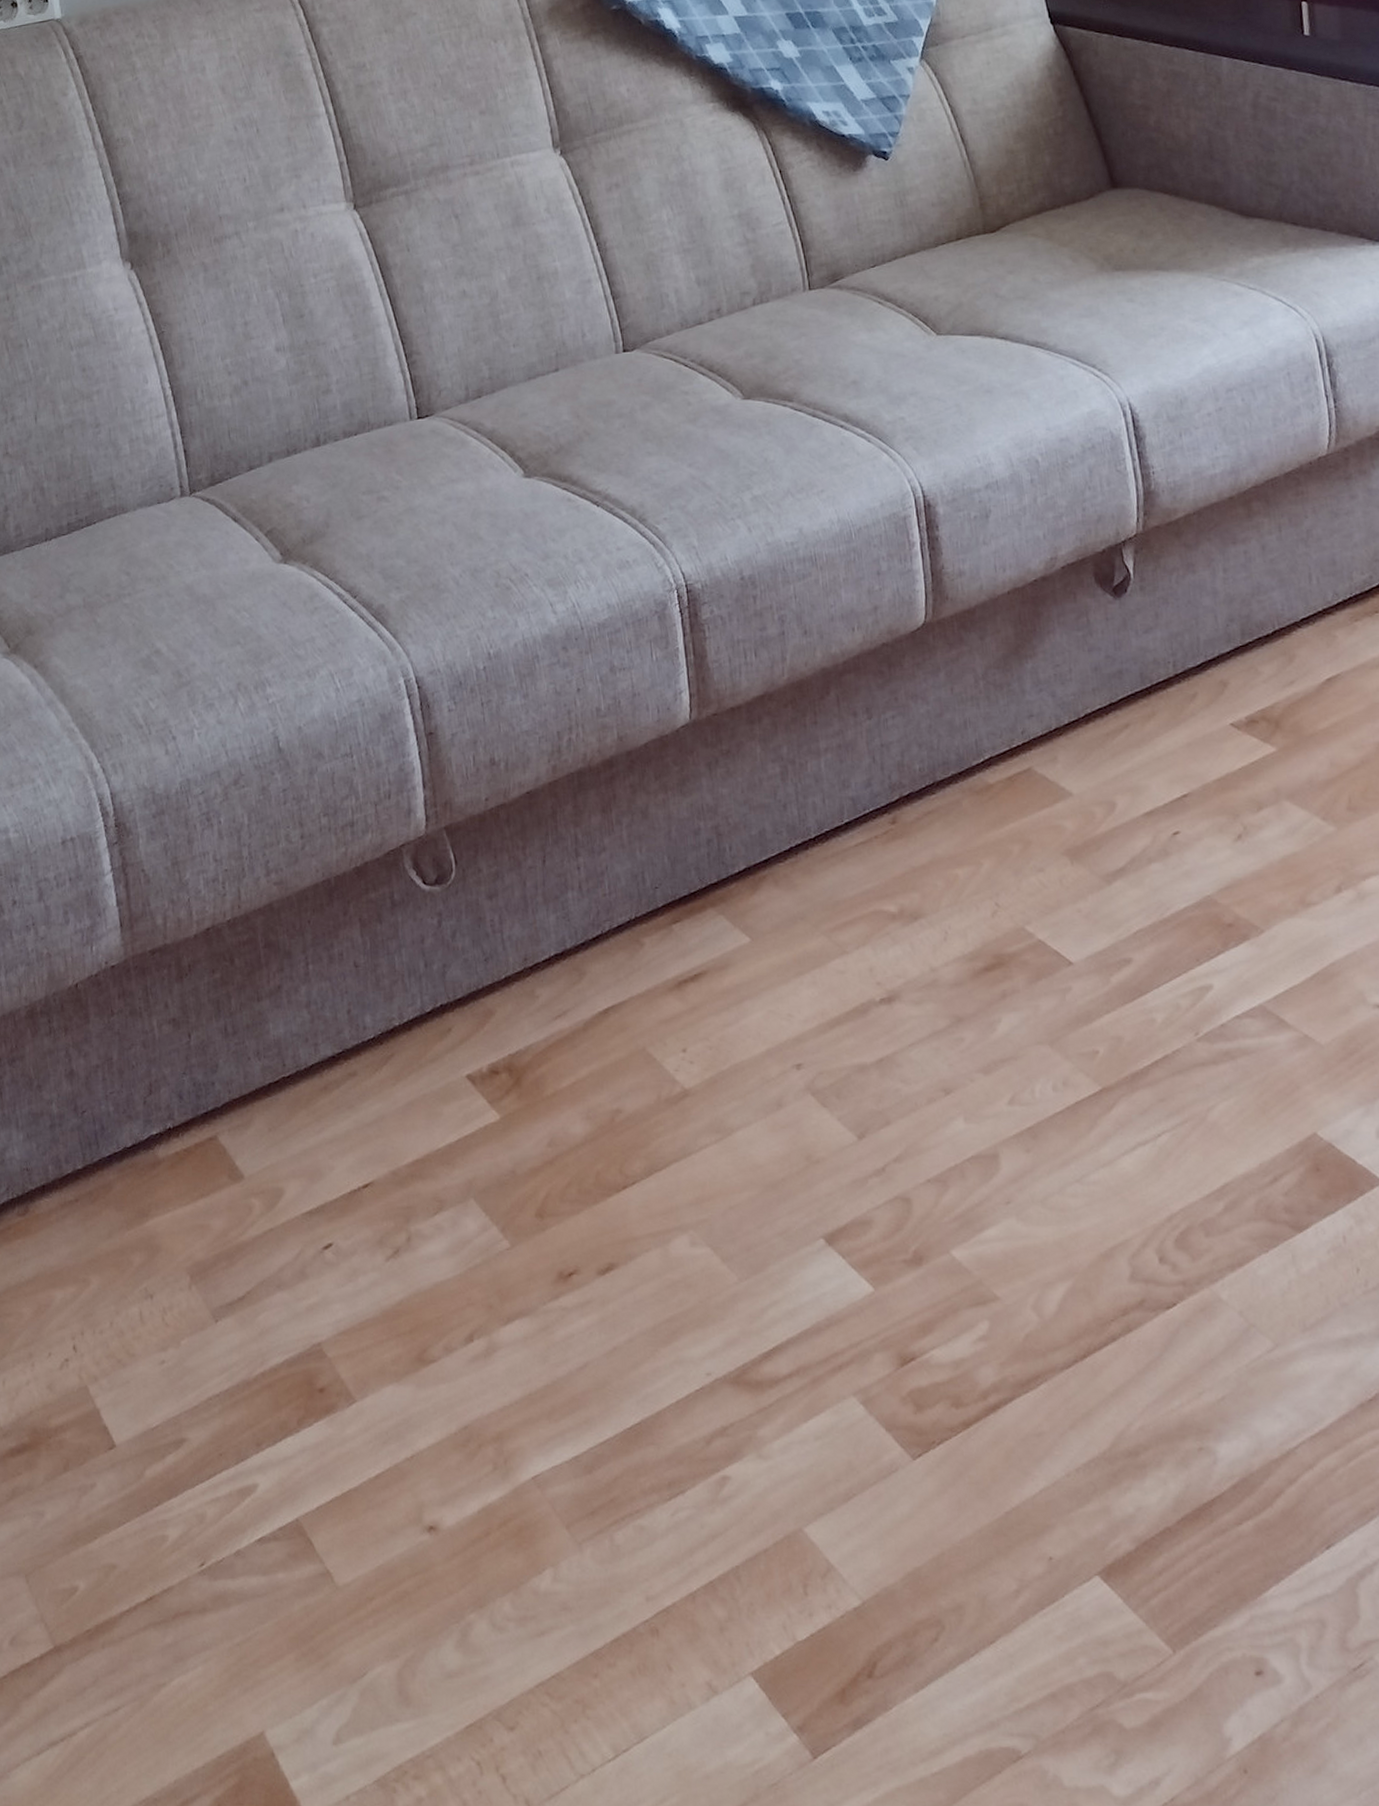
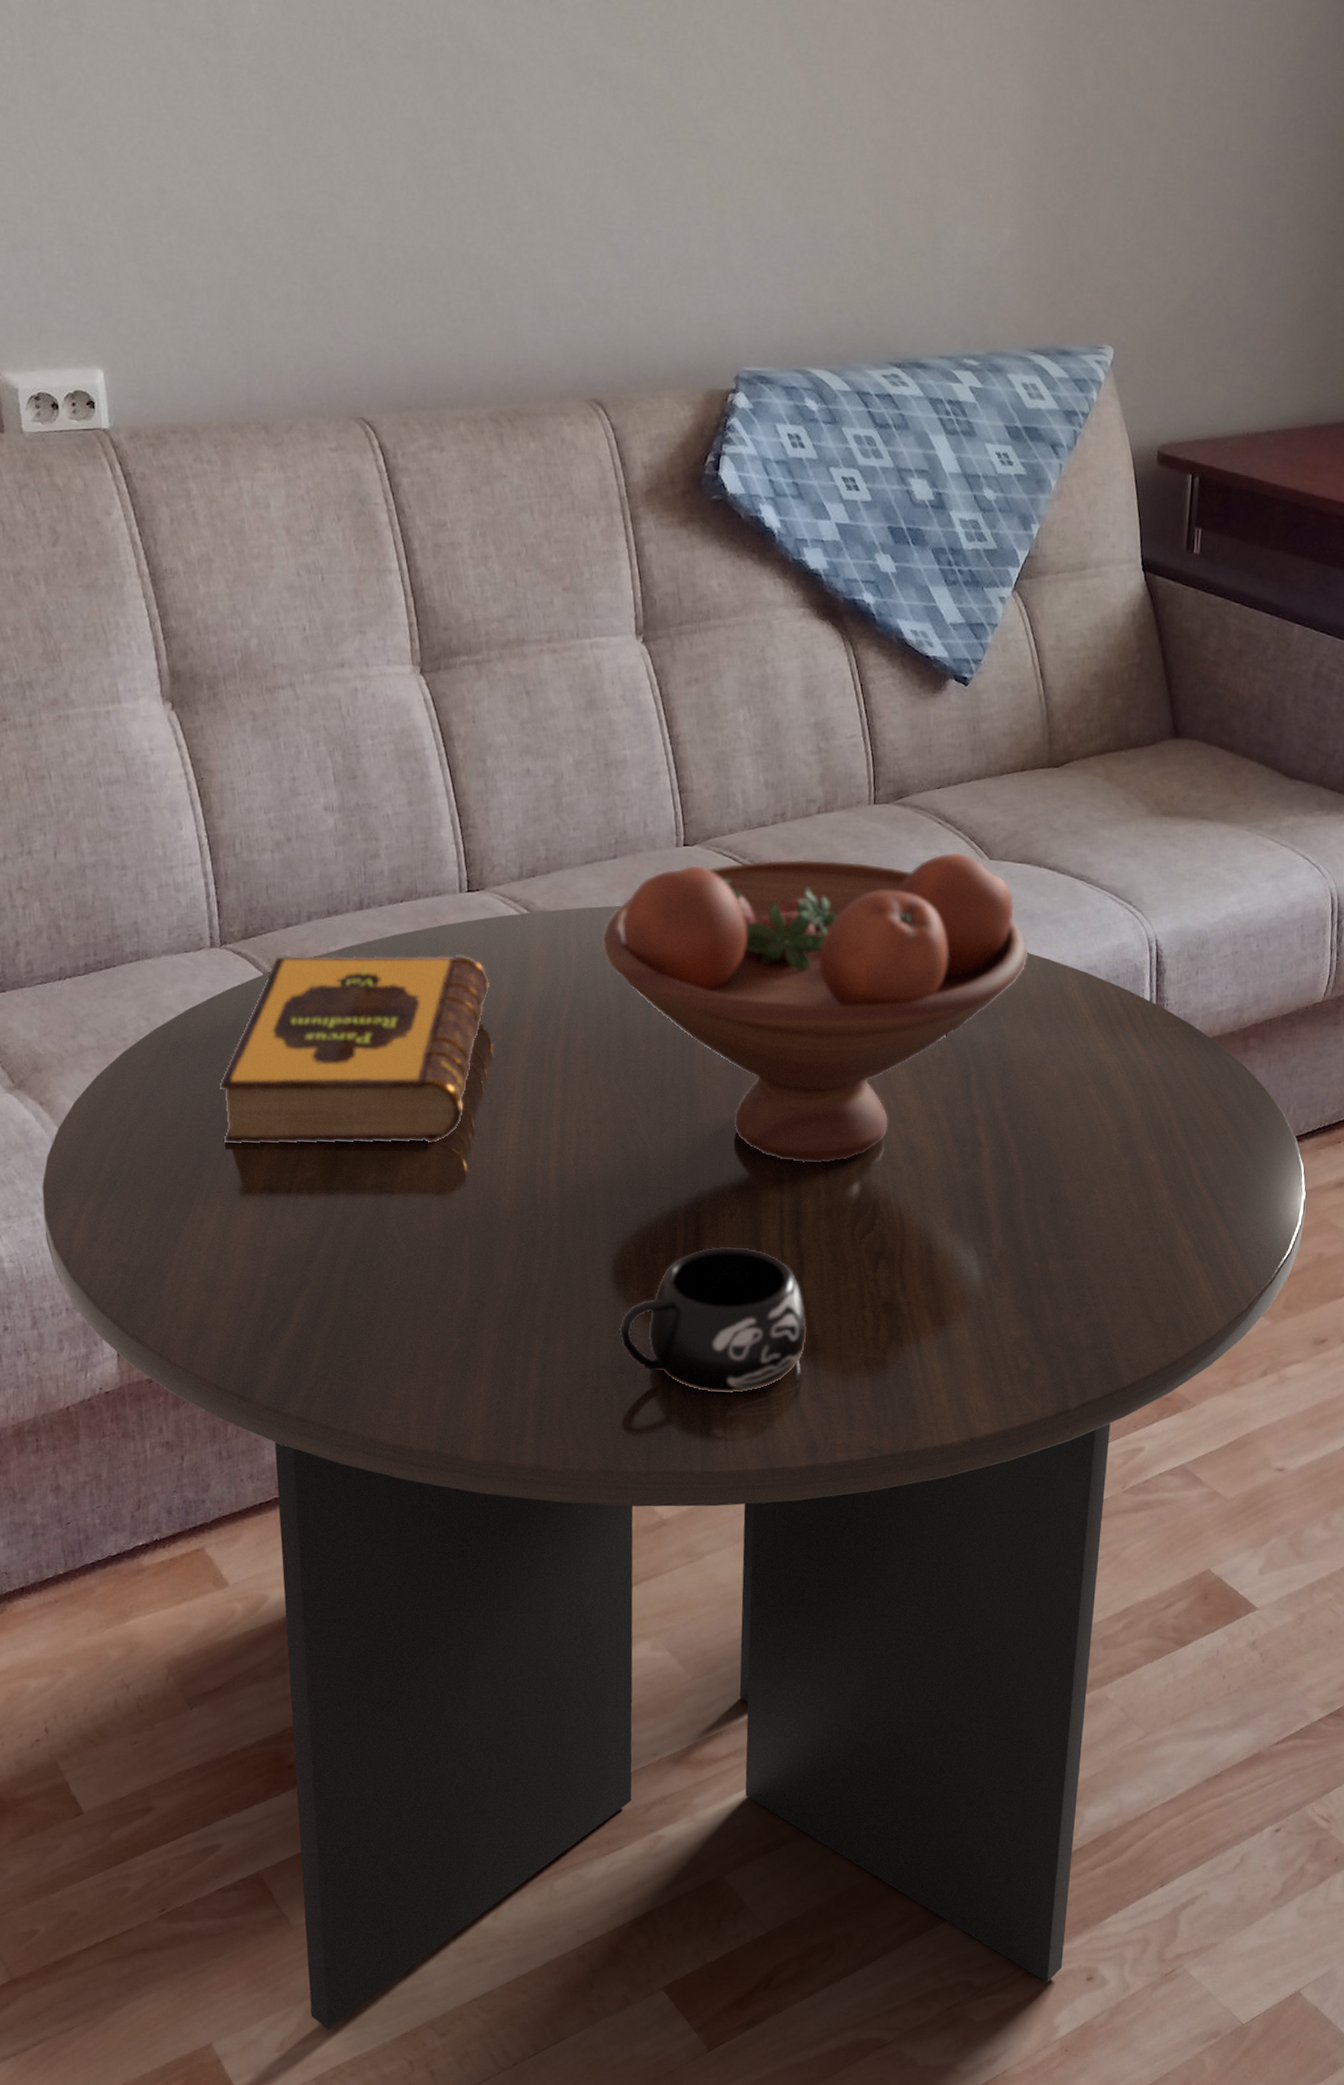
coffee table: none [40,418,1354,1719] -> present [42,905,1307,2030]
hardback book: none [198,483,448,695] -> present [219,954,489,1144]
fruit bowl: none [554,331,993,676] -> present [603,852,1029,1163]
mug: none [615,773,815,940] -> present [619,1246,807,1393]

